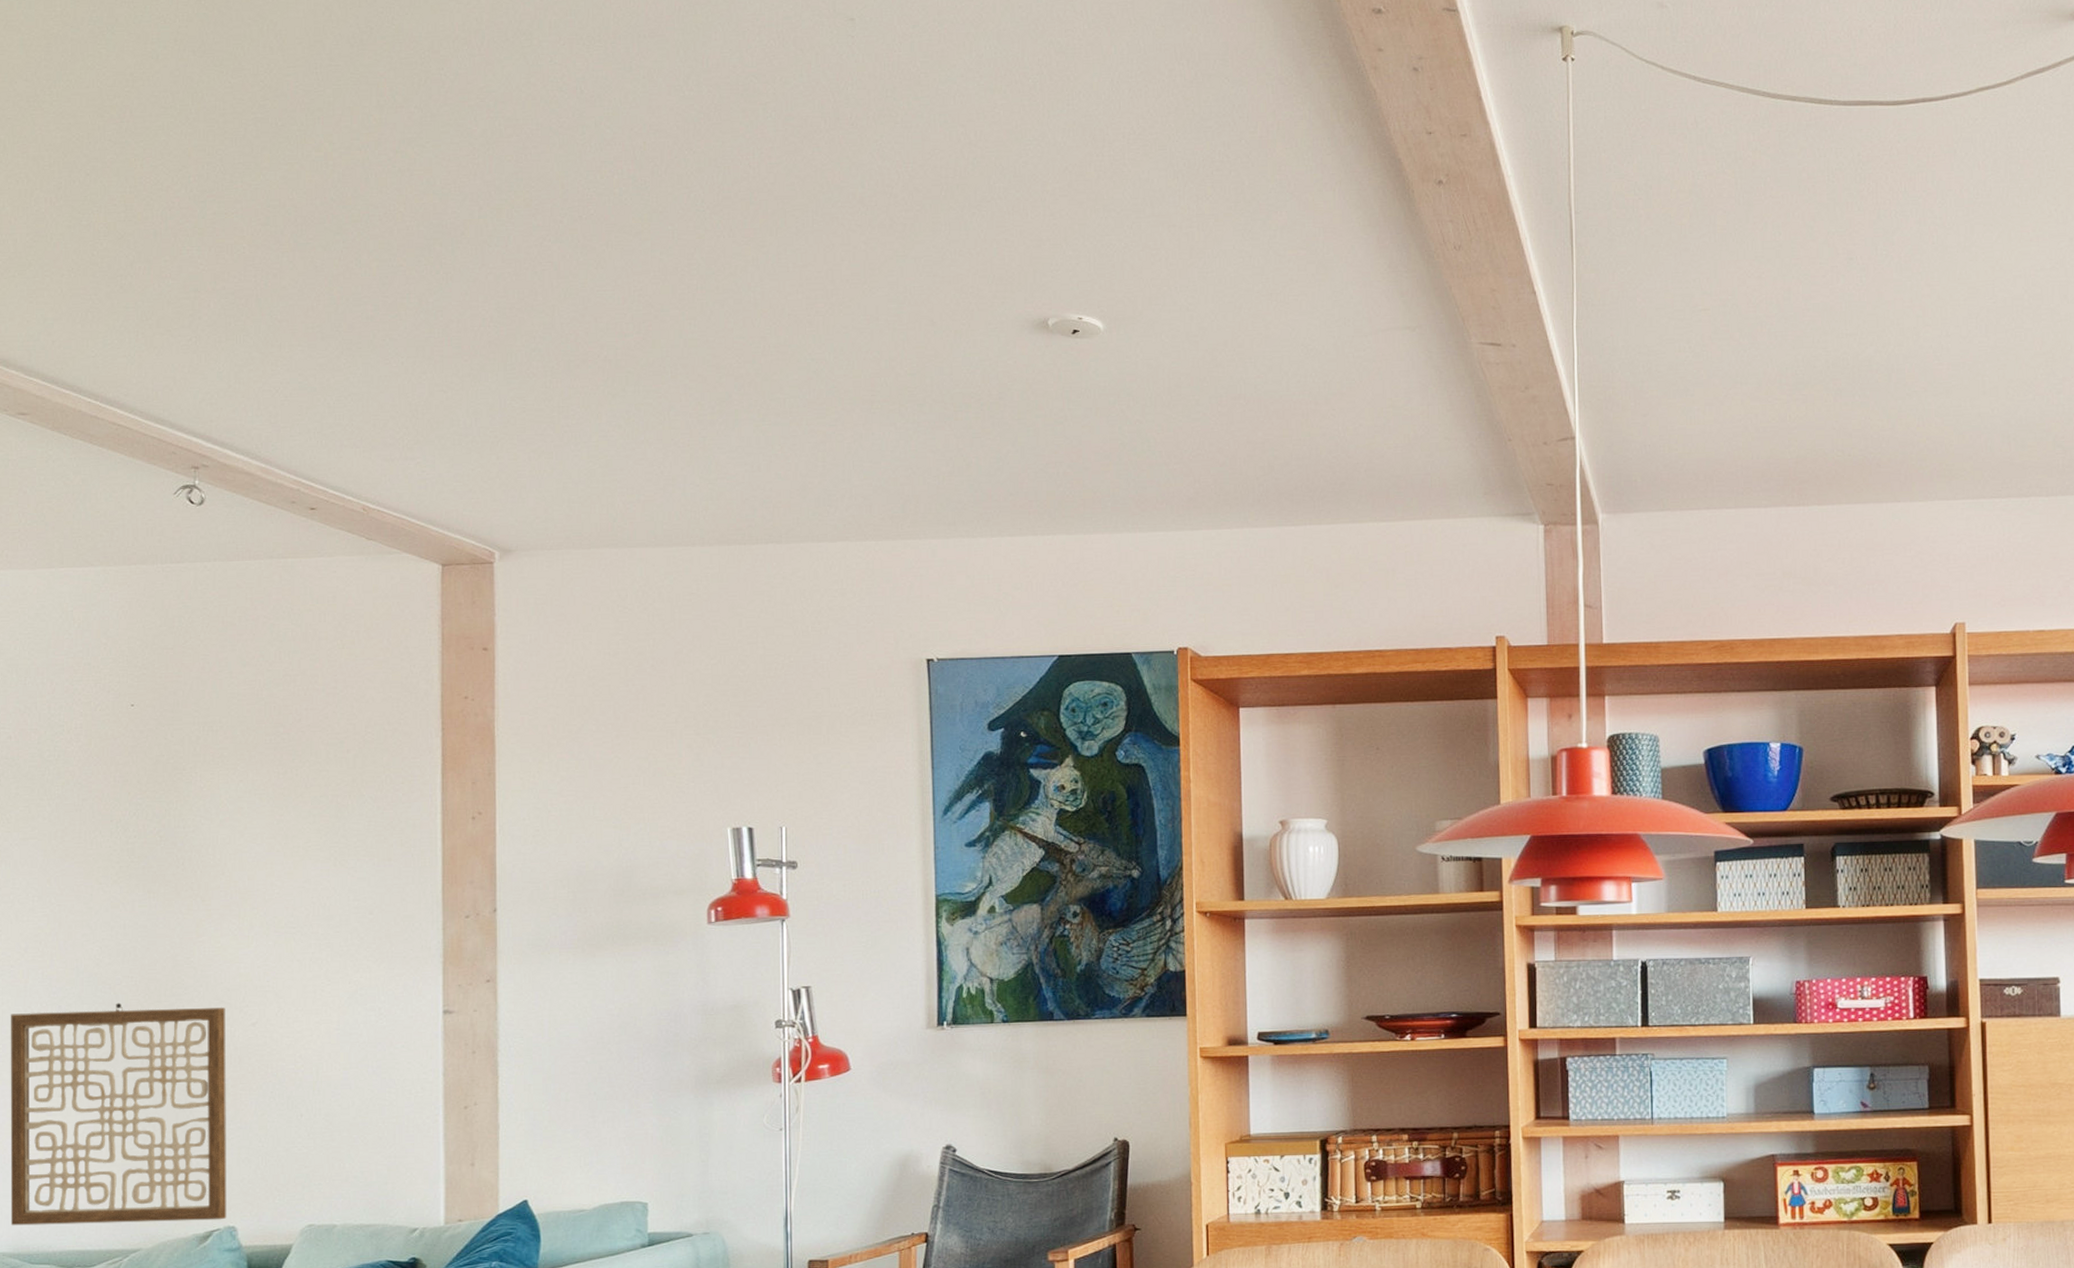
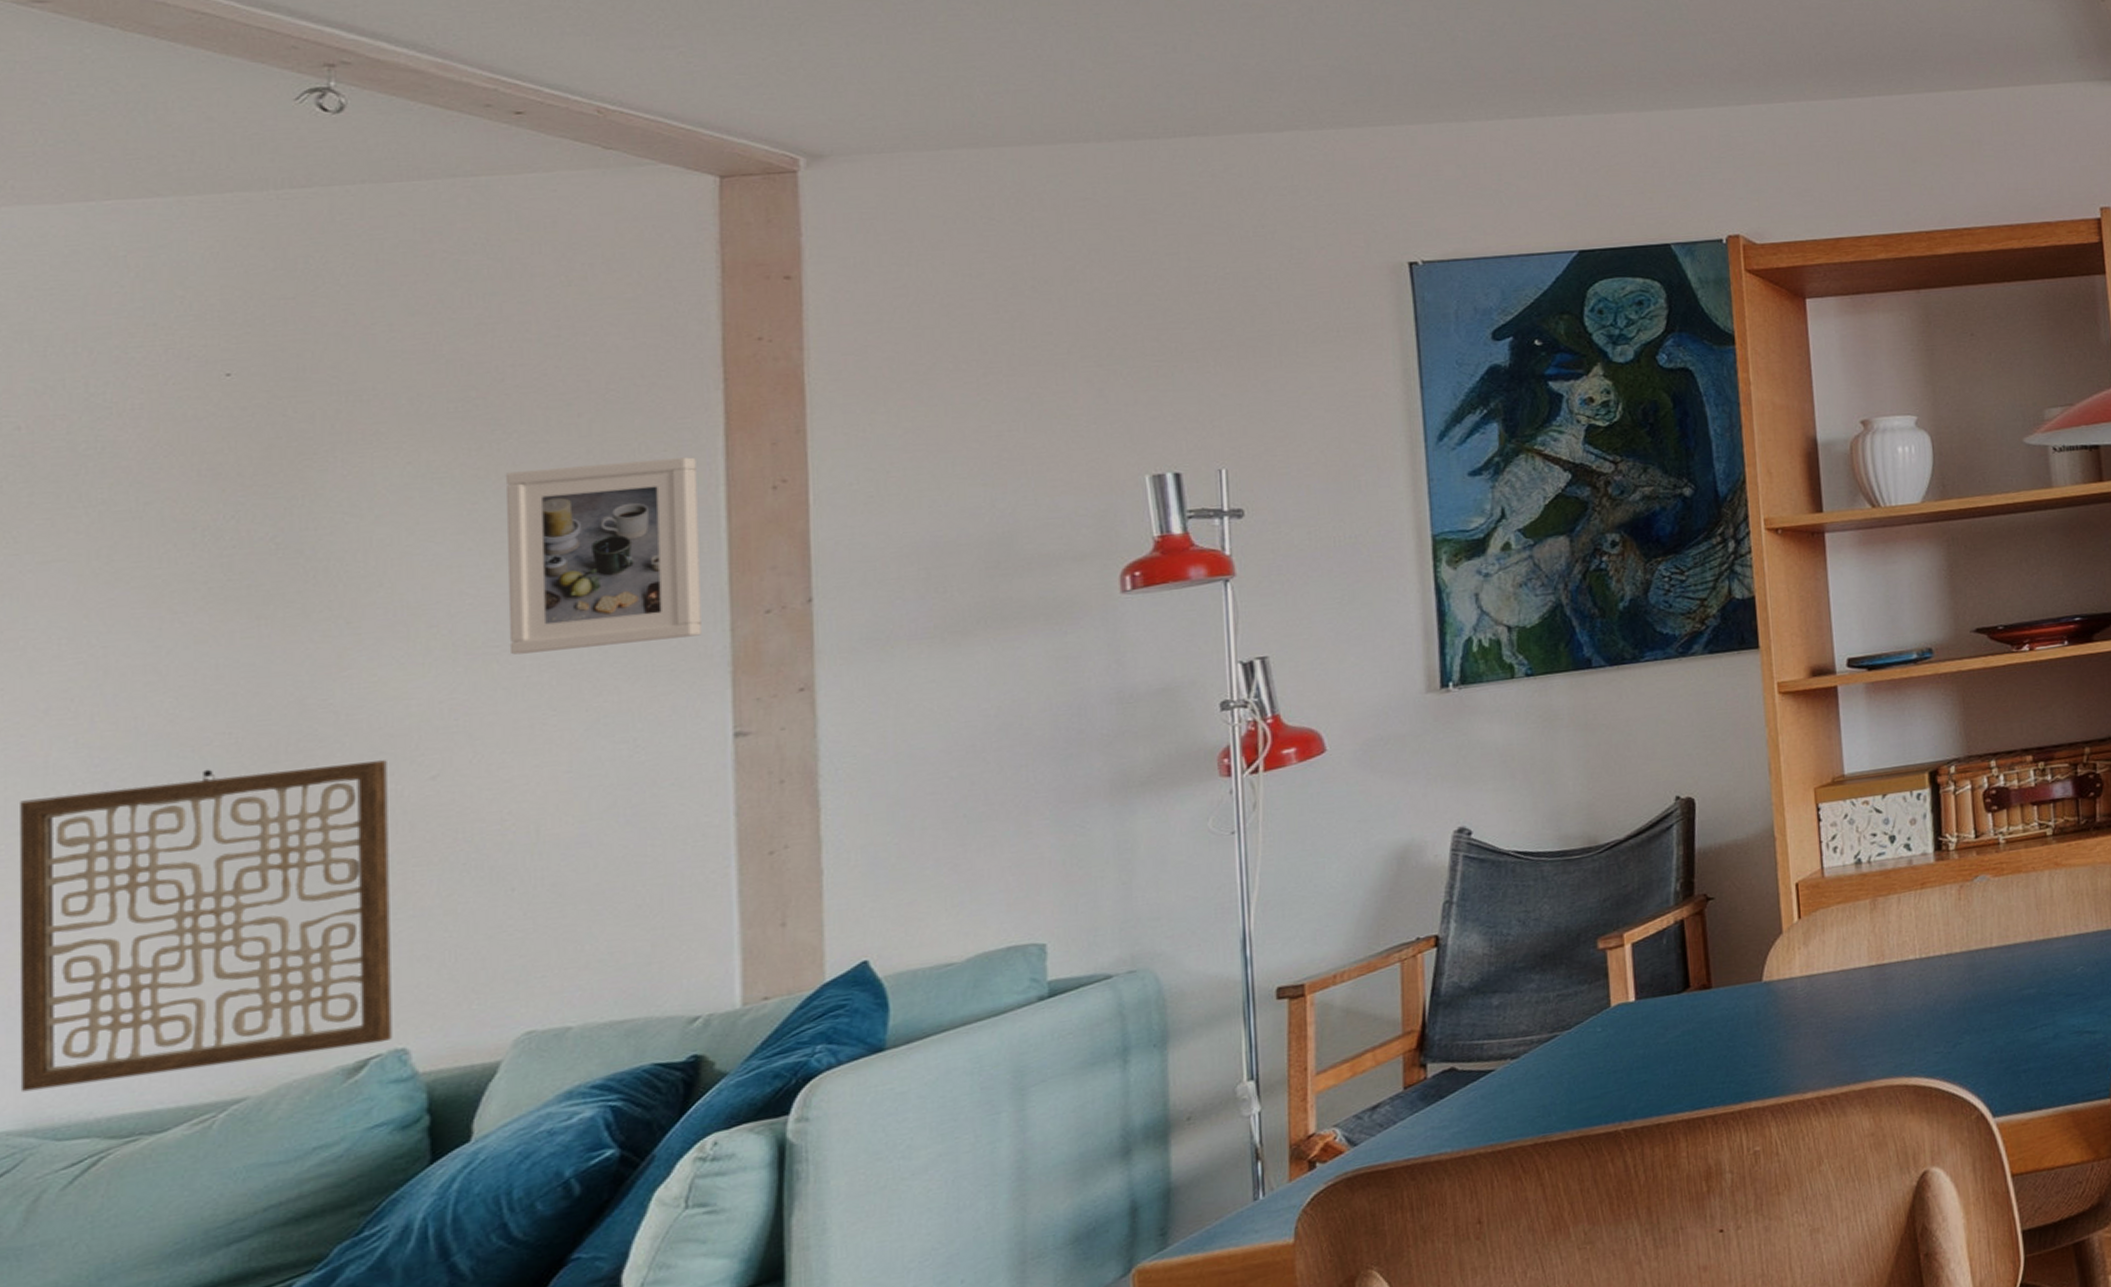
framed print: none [301,789,424,935] -> present [506,457,702,655]

